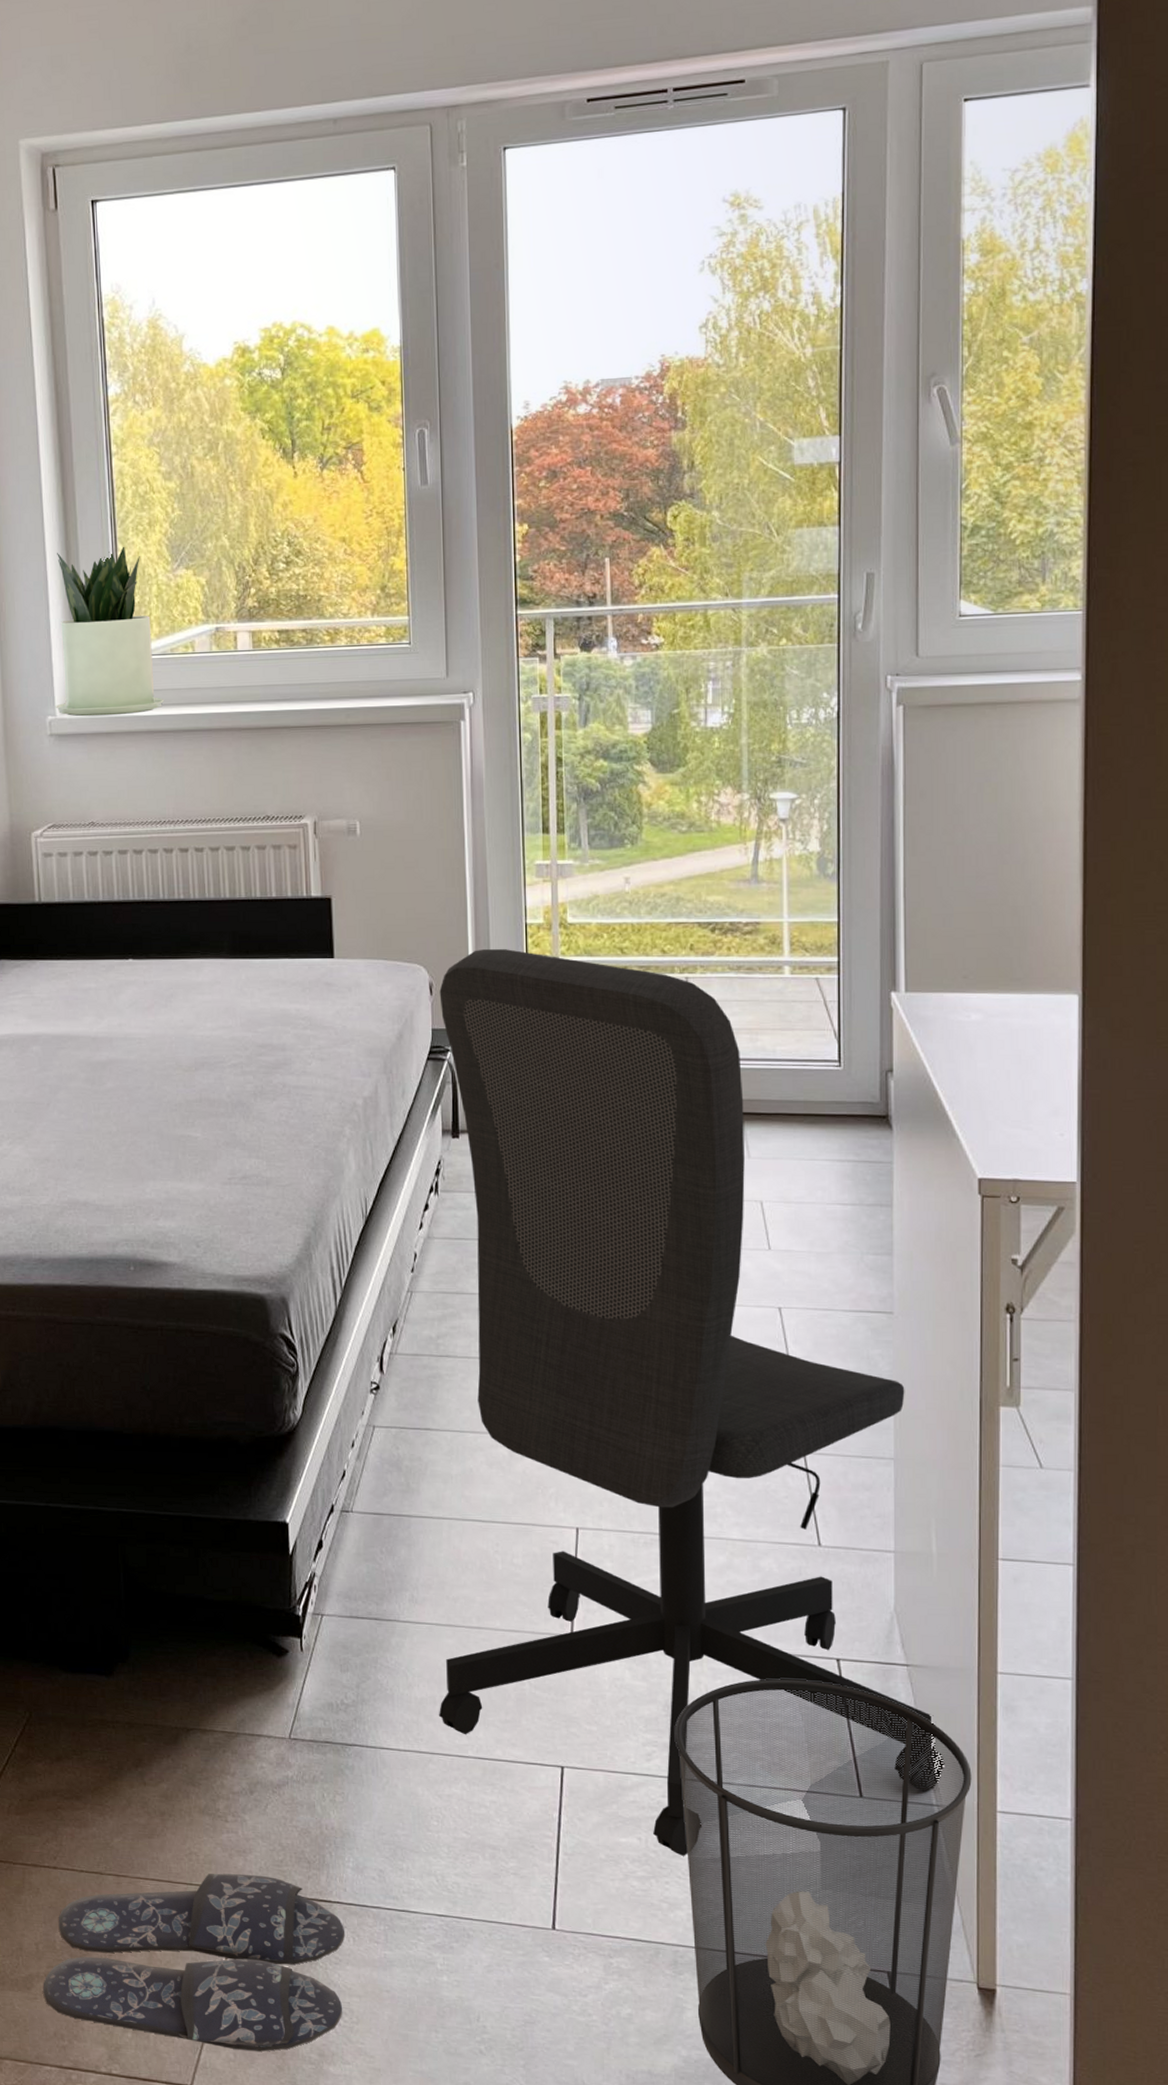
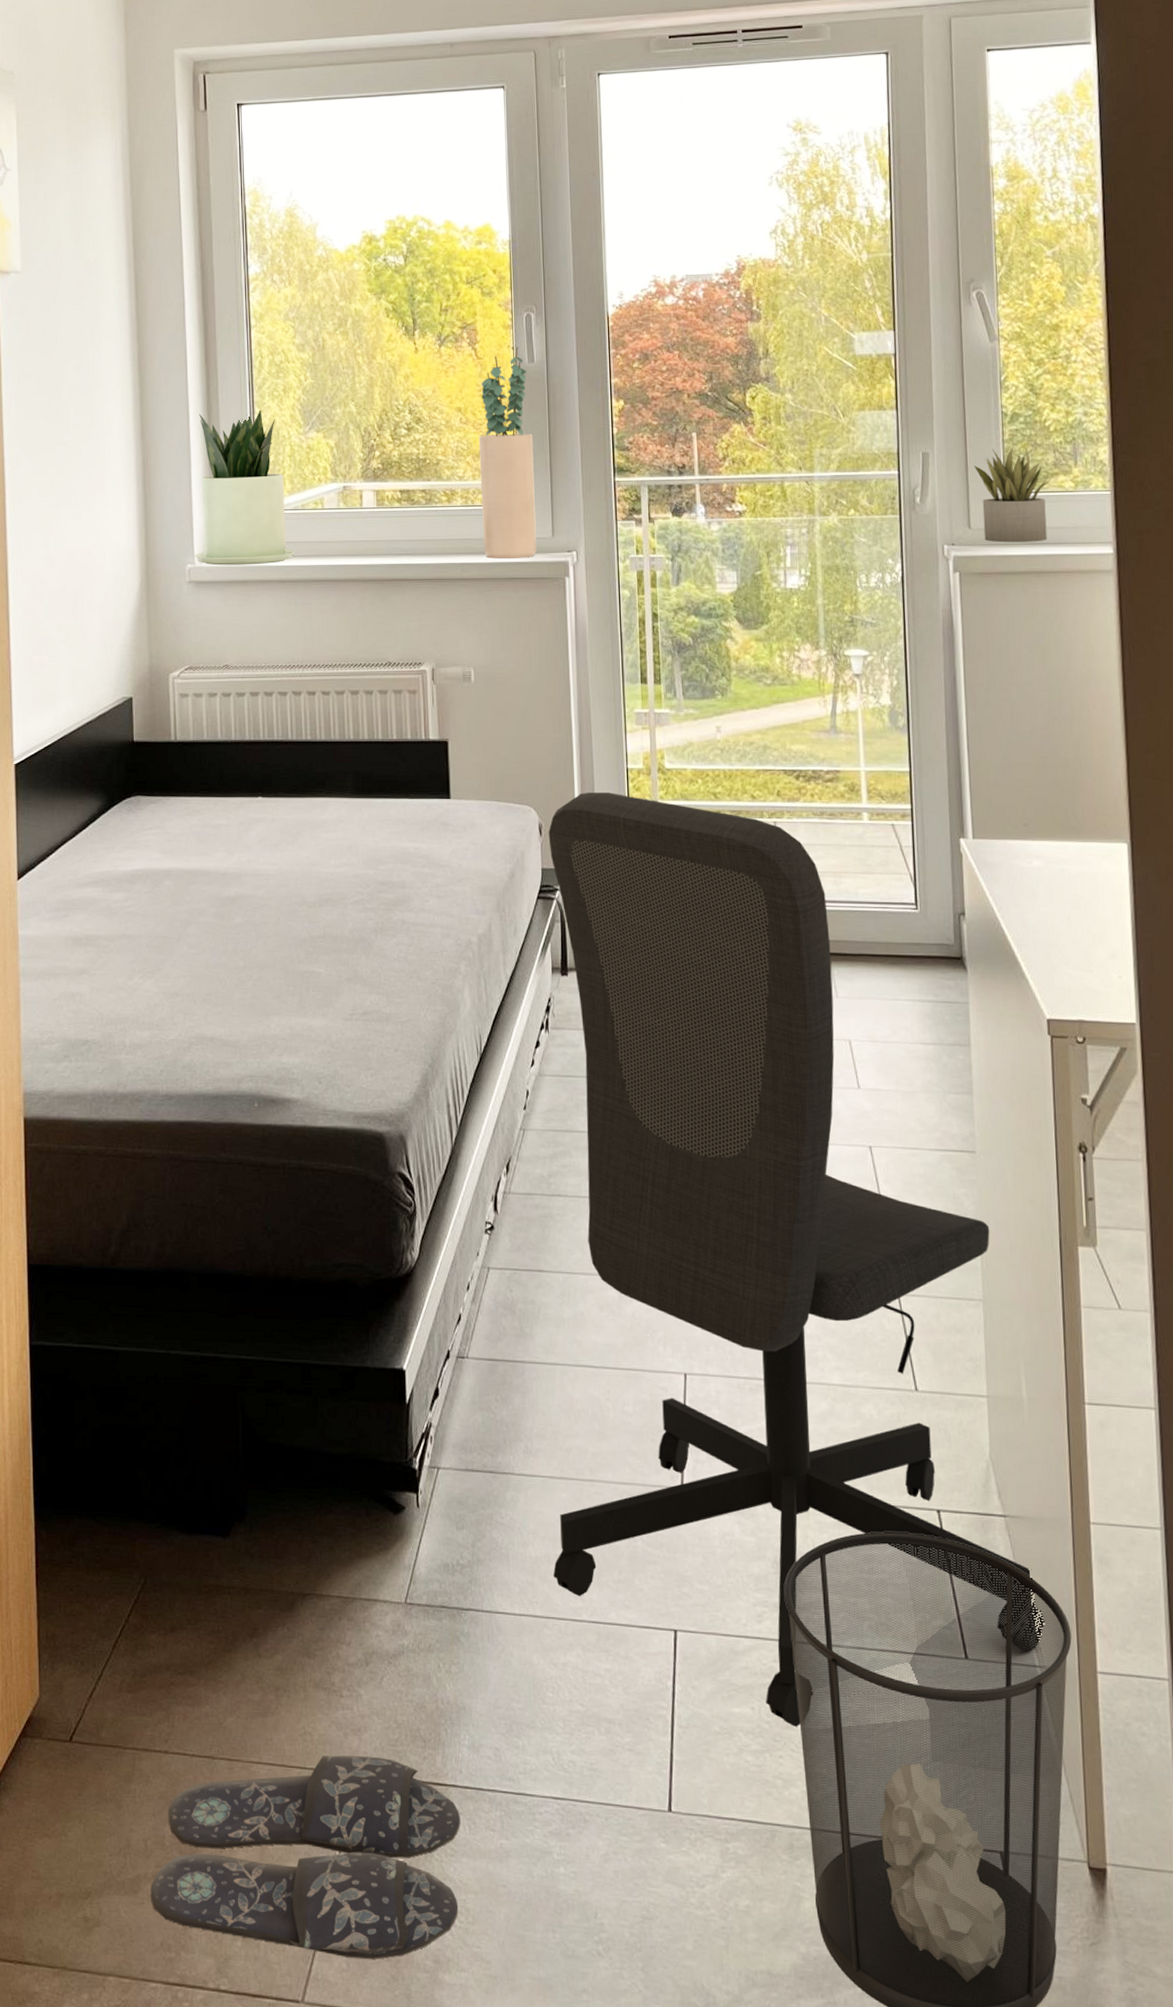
vase: none [365,467,429,703] -> present [478,346,537,560]
succulent plant: none [926,563,1011,672] -> present [974,446,1049,543]

